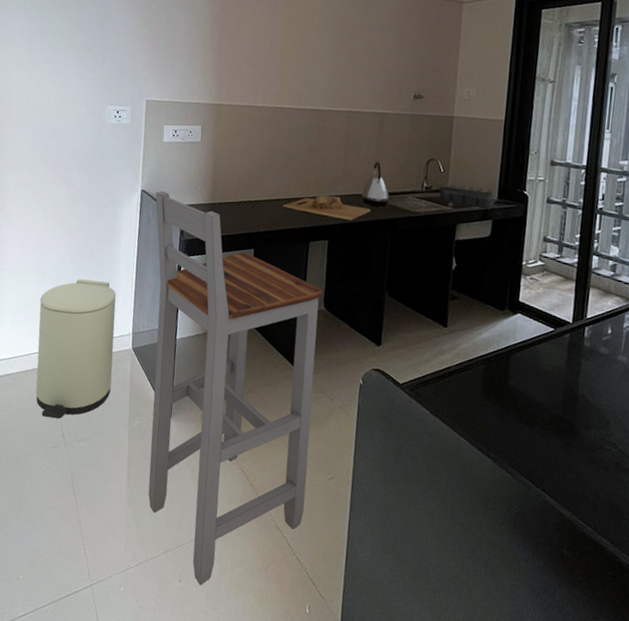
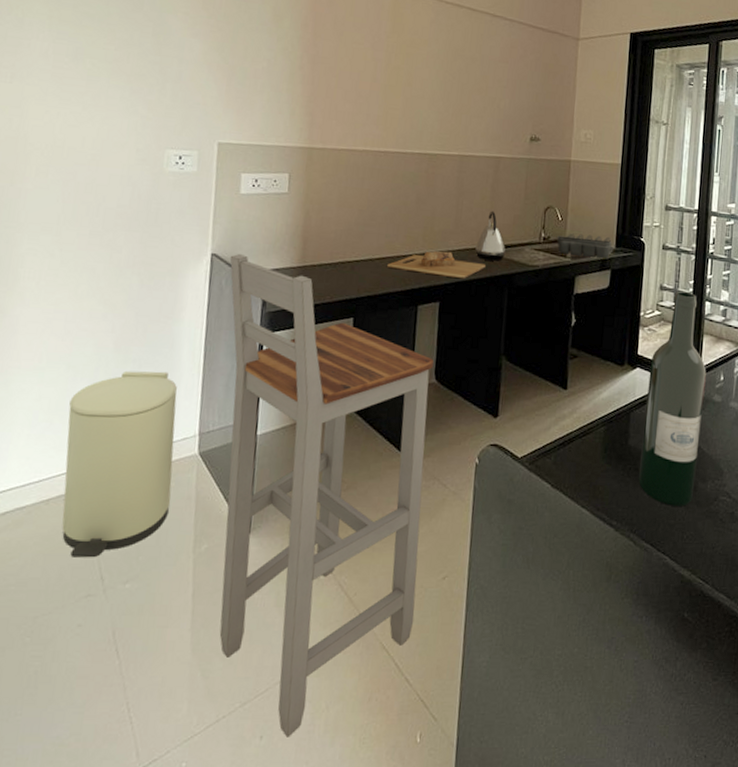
wine bottle: none [517,244,593,450] -> present [638,291,706,506]

